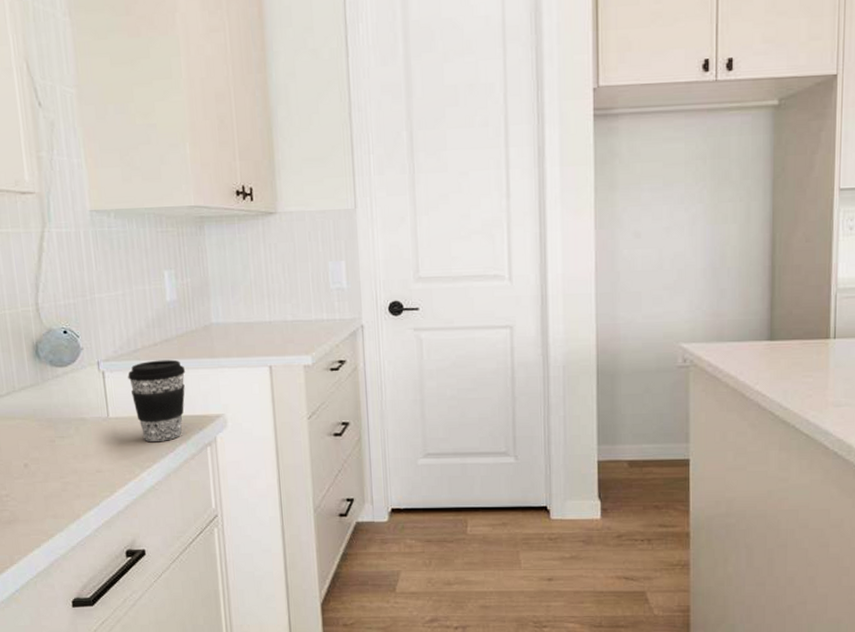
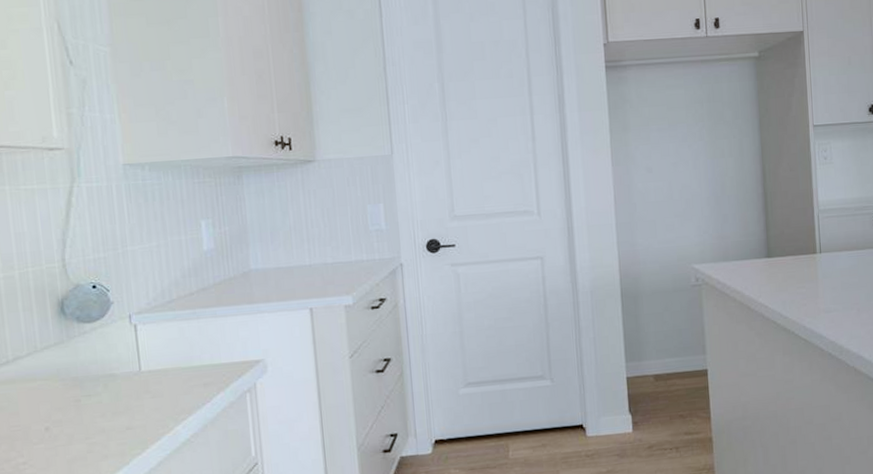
coffee cup: present [127,359,186,441] -> none [162,308,224,393]

